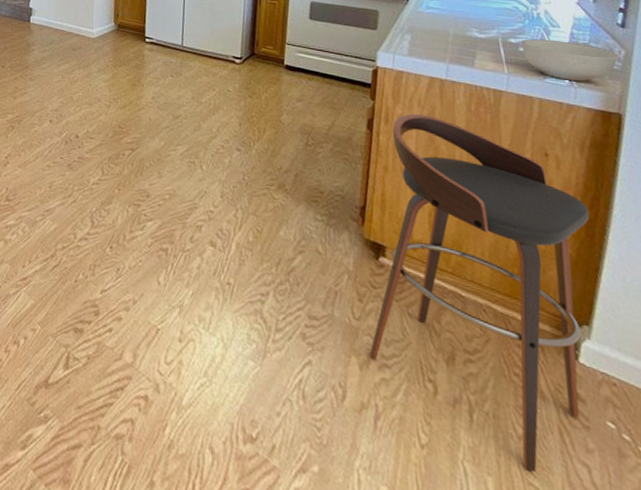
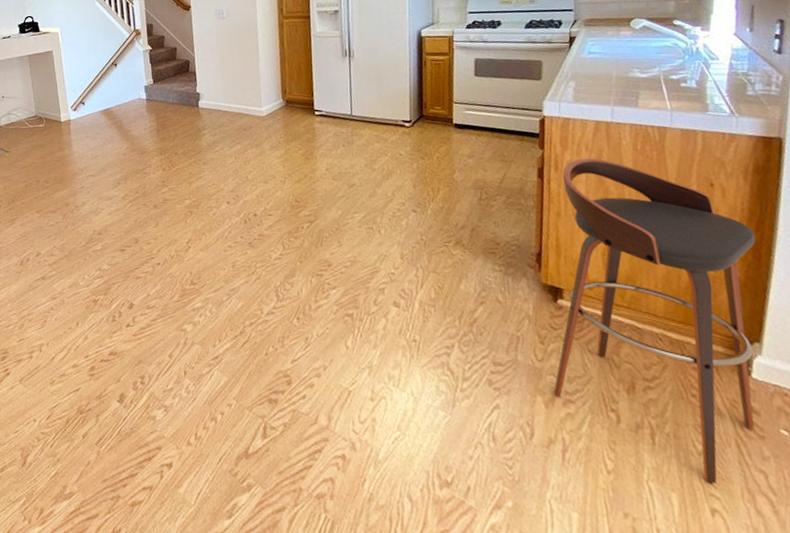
bowl: present [520,39,620,82] -> none [681,72,778,111]

